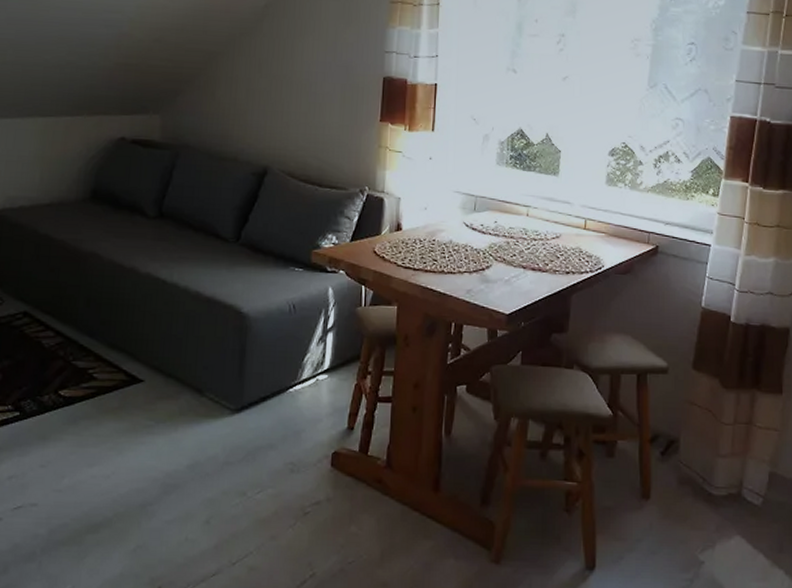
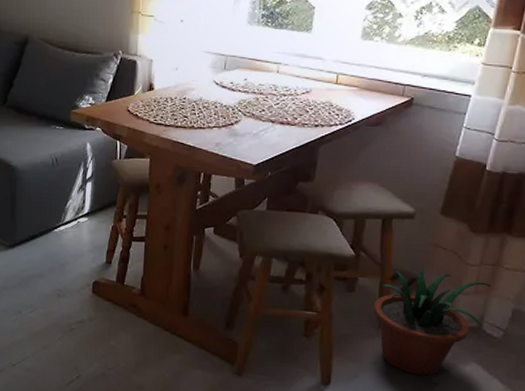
potted plant: none [634,427,746,553] -> present [373,267,491,376]

